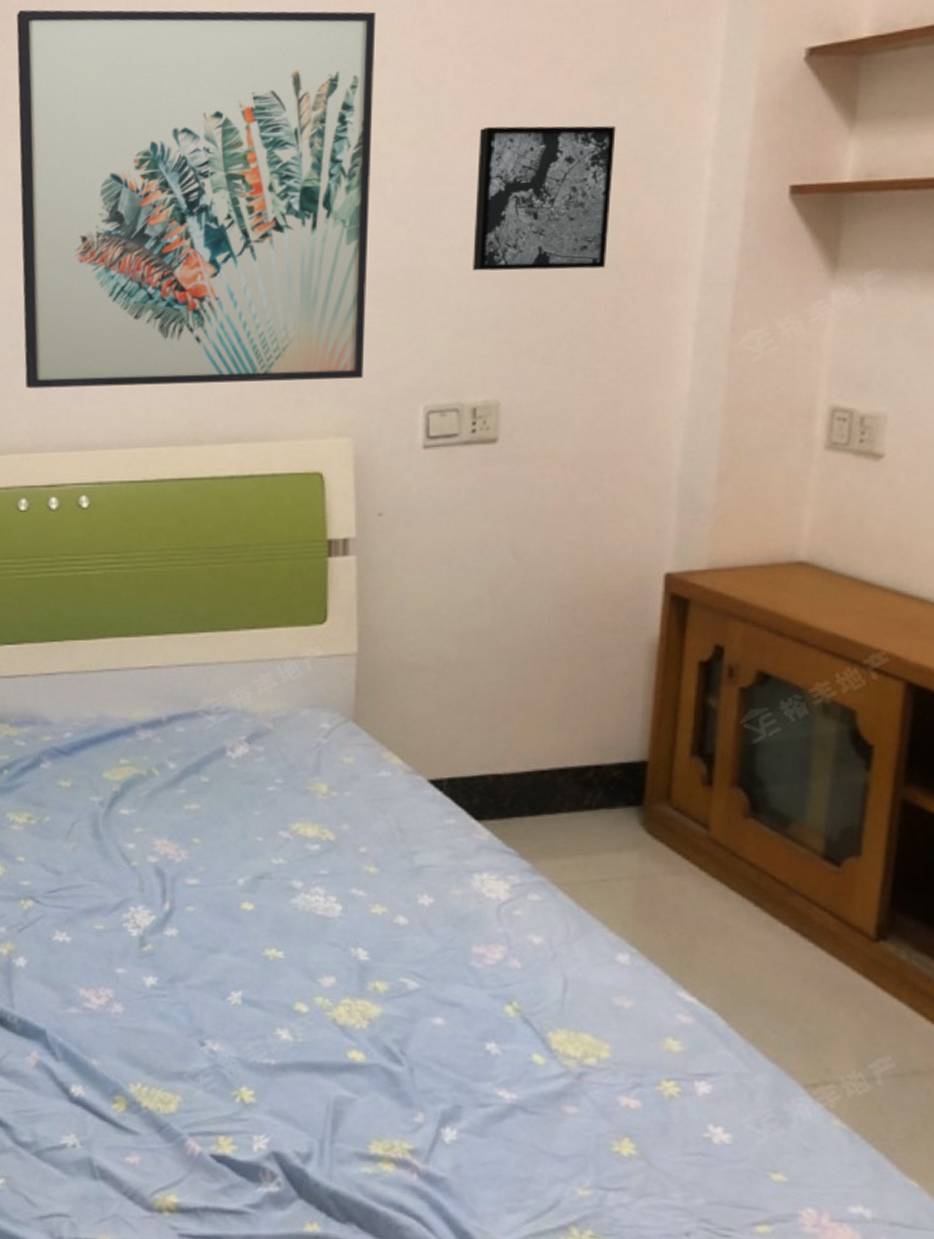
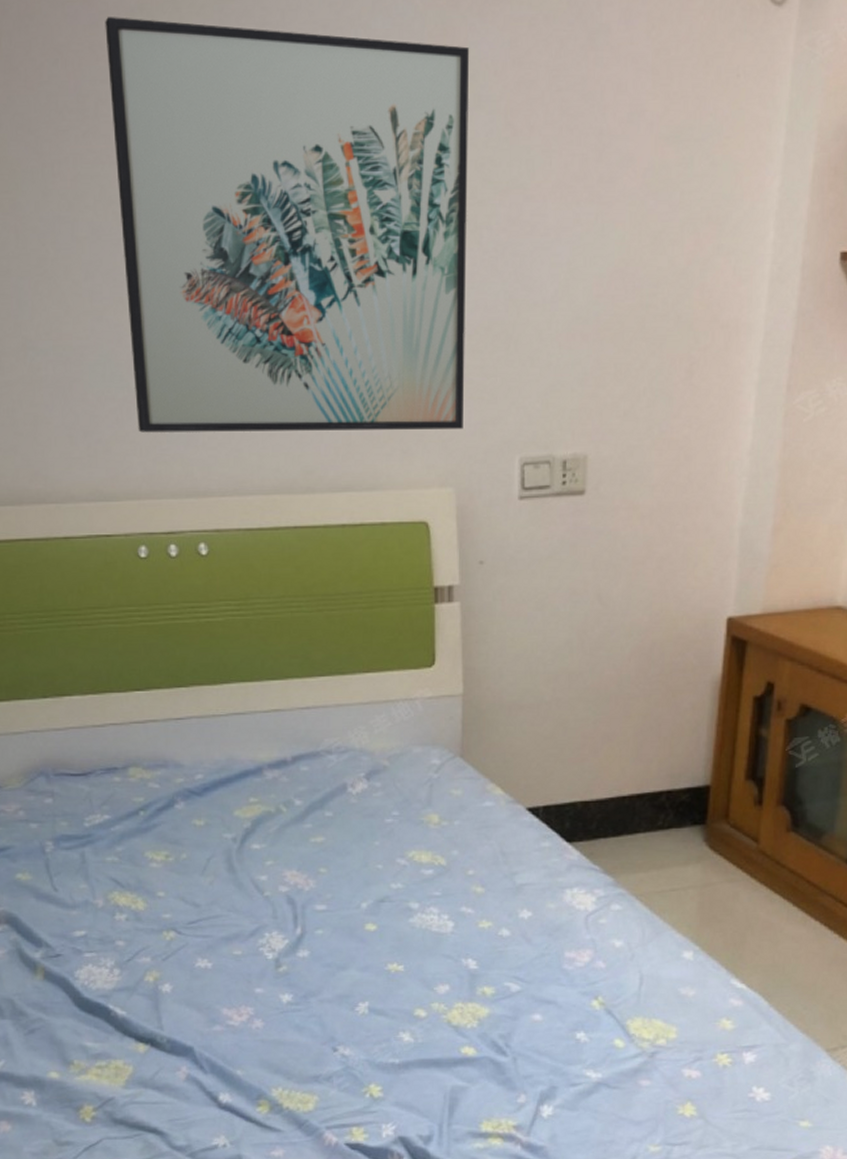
wall art: present [473,125,616,271] -> none [562,177,692,327]

